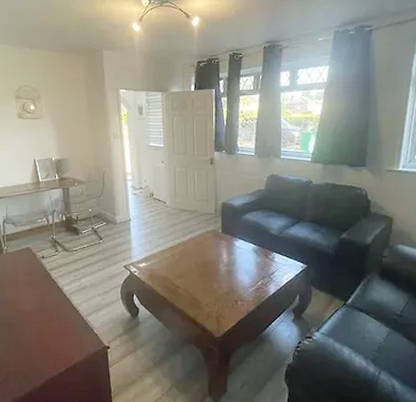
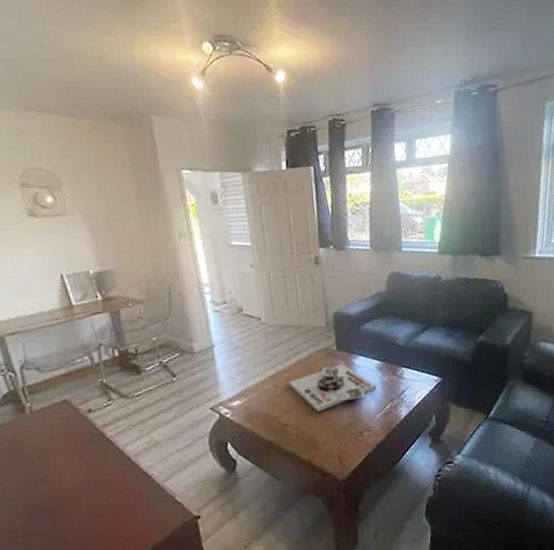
board game: none [183,244,252,279] -> present [289,363,377,412]

